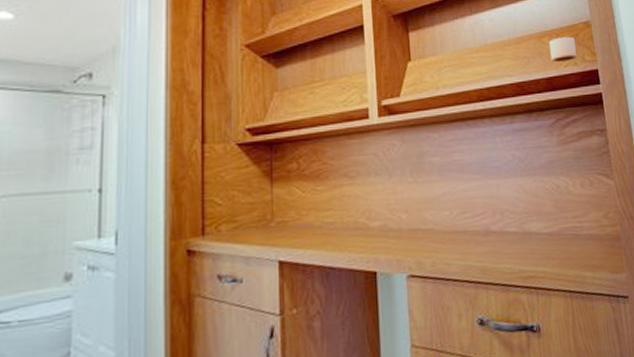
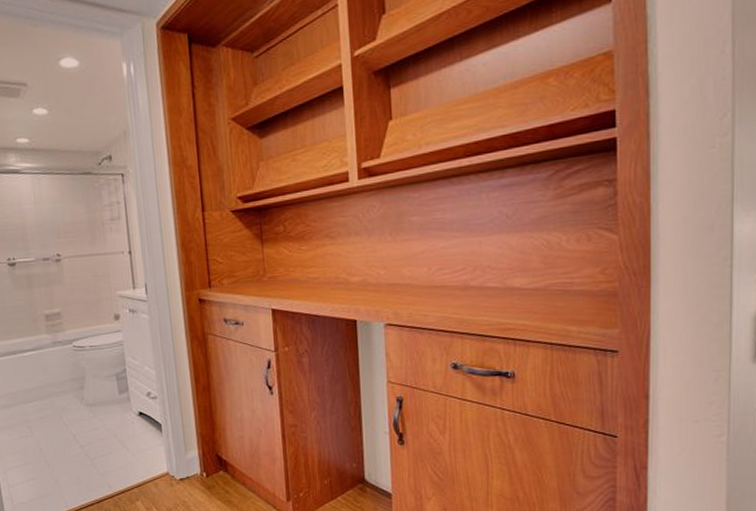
candle: present [549,37,578,63] -> none [555,73,590,107]

